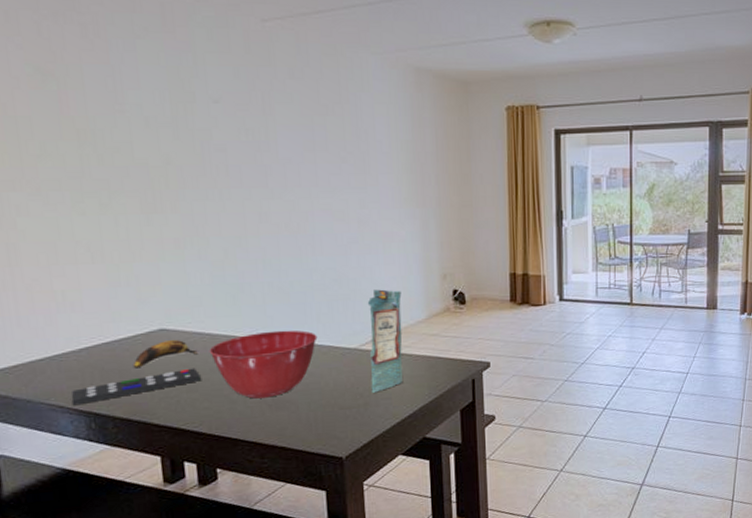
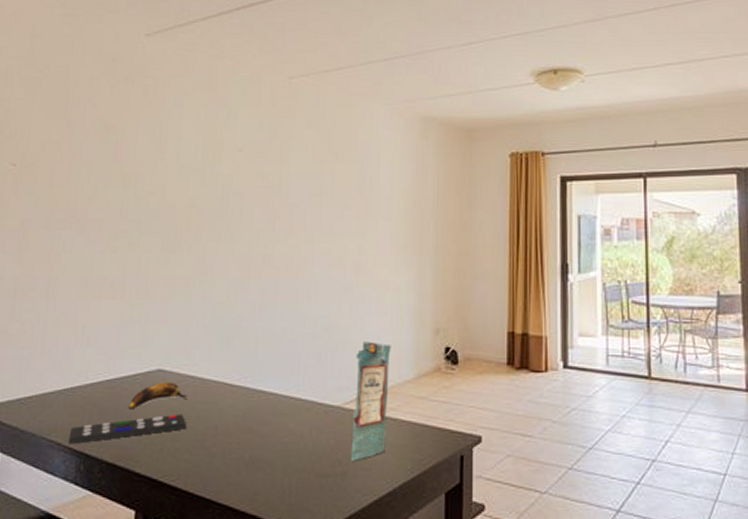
mixing bowl: present [209,330,318,399] -> none [198,380,302,455]

